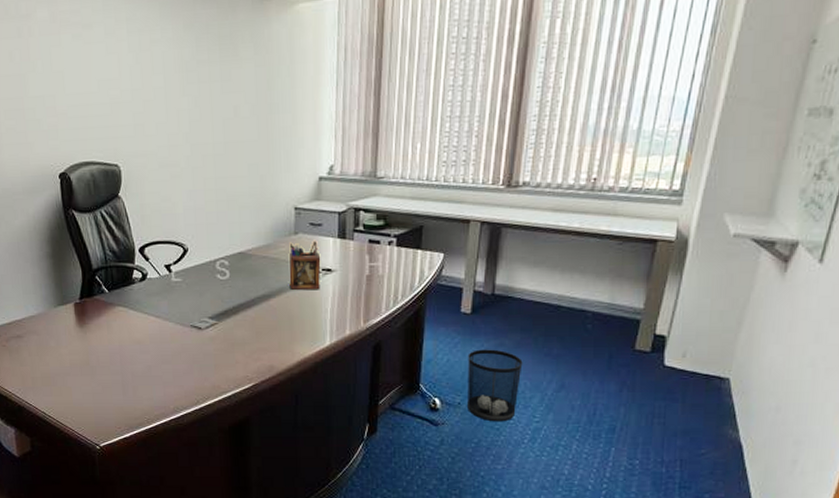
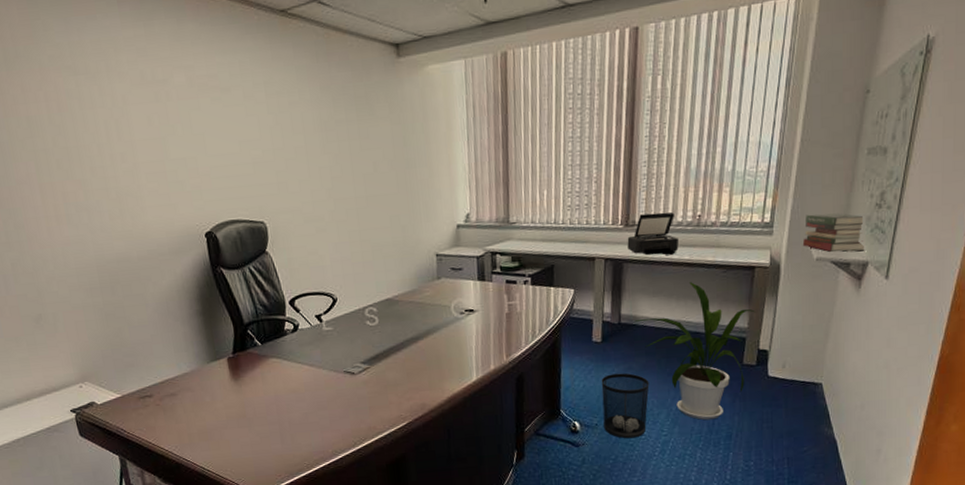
desk organizer: present [289,241,321,290] -> none [433,284,465,331]
printer: none [508,173,569,222] -> present [627,212,679,256]
house plant: none [510,253,654,409] -> present [634,282,755,421]
books: none [717,182,798,229] -> present [802,213,865,252]

